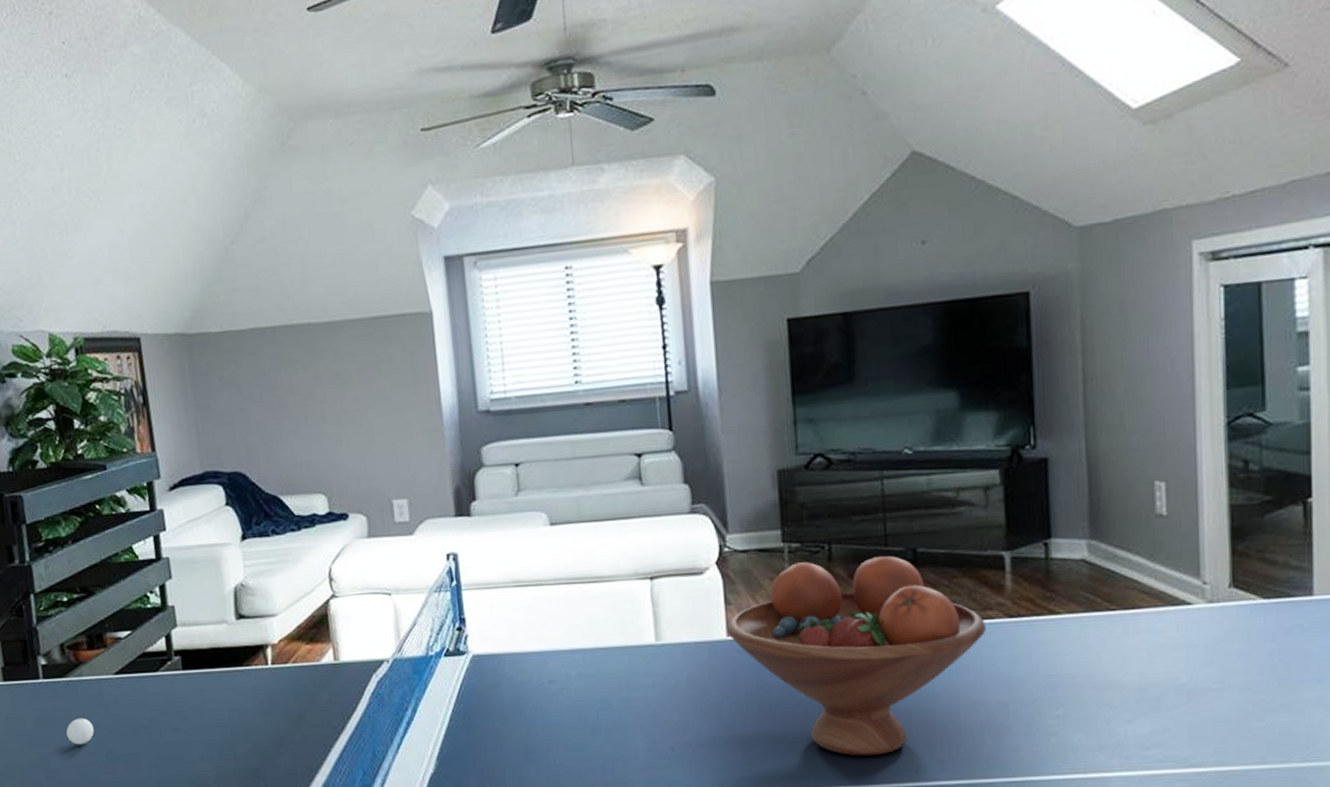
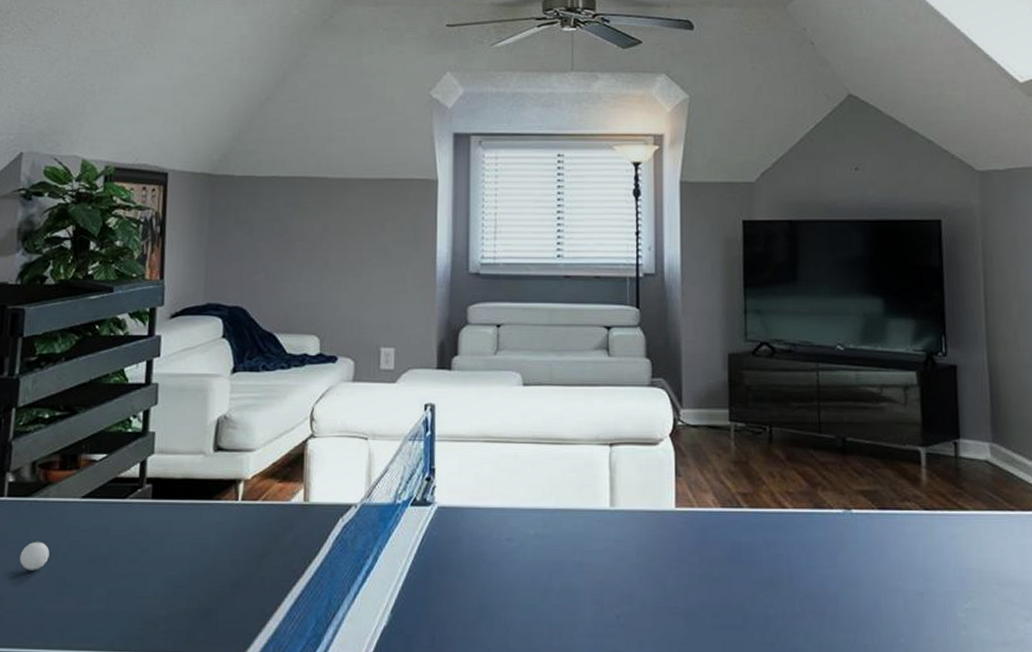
fruit bowl: present [727,555,987,756] -> none [676,441,905,638]

